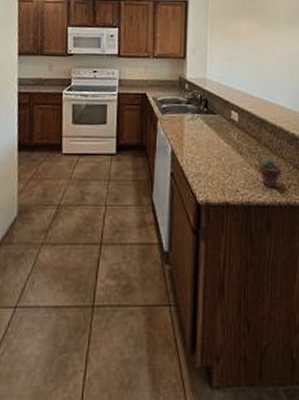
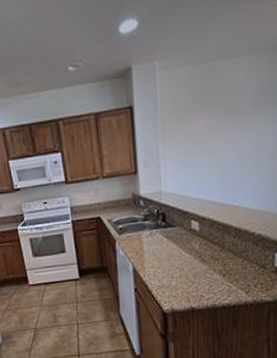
potted succulent: present [259,157,282,187] -> none [223,261,247,289]

